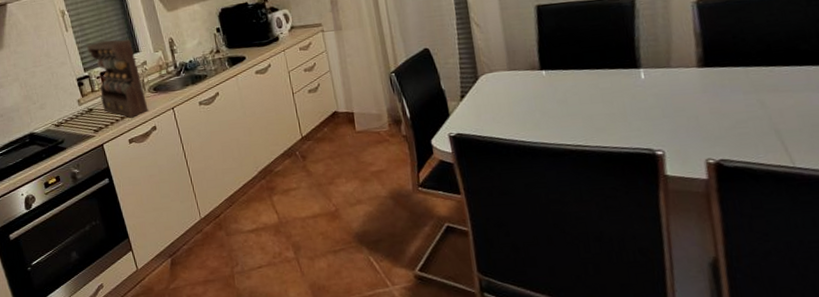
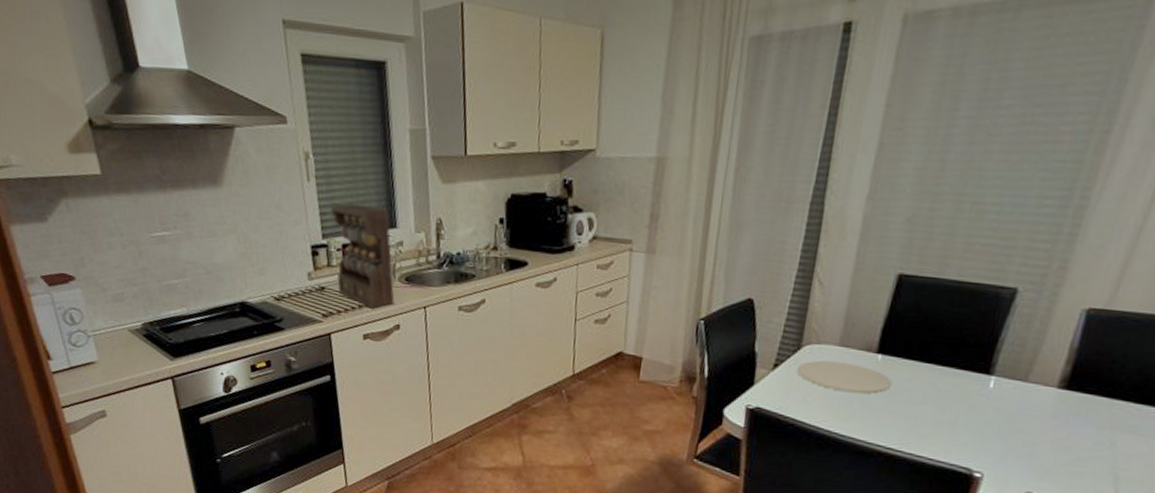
plate: none [480,82,562,107] -> present [796,360,893,394]

